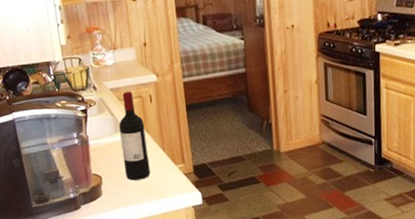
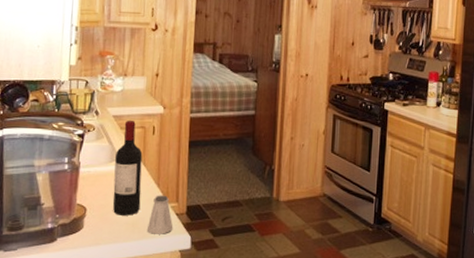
saltshaker: none [159,158,183,194] -> present [146,195,172,234]

